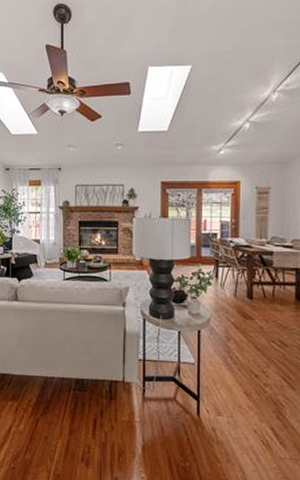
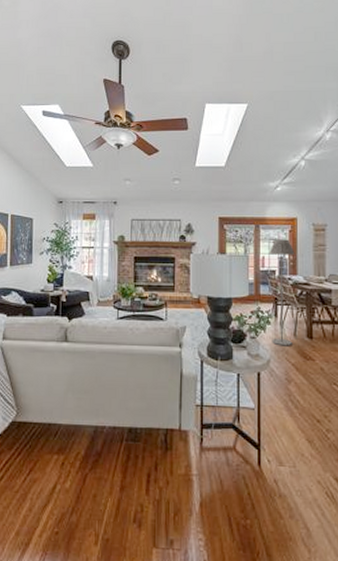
floor lamp: none [210,202,237,306] -> present [268,239,295,346]

